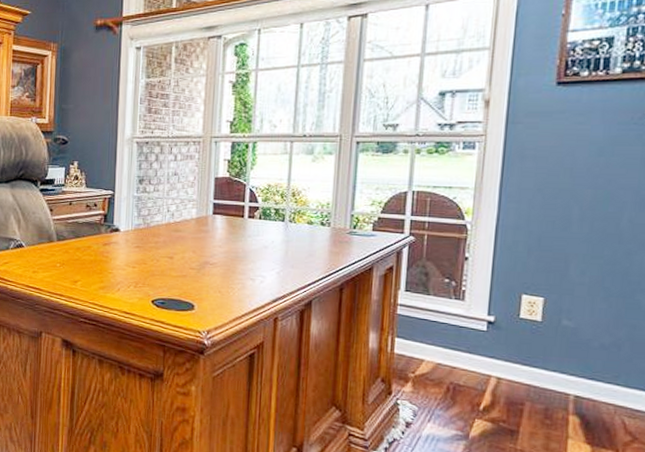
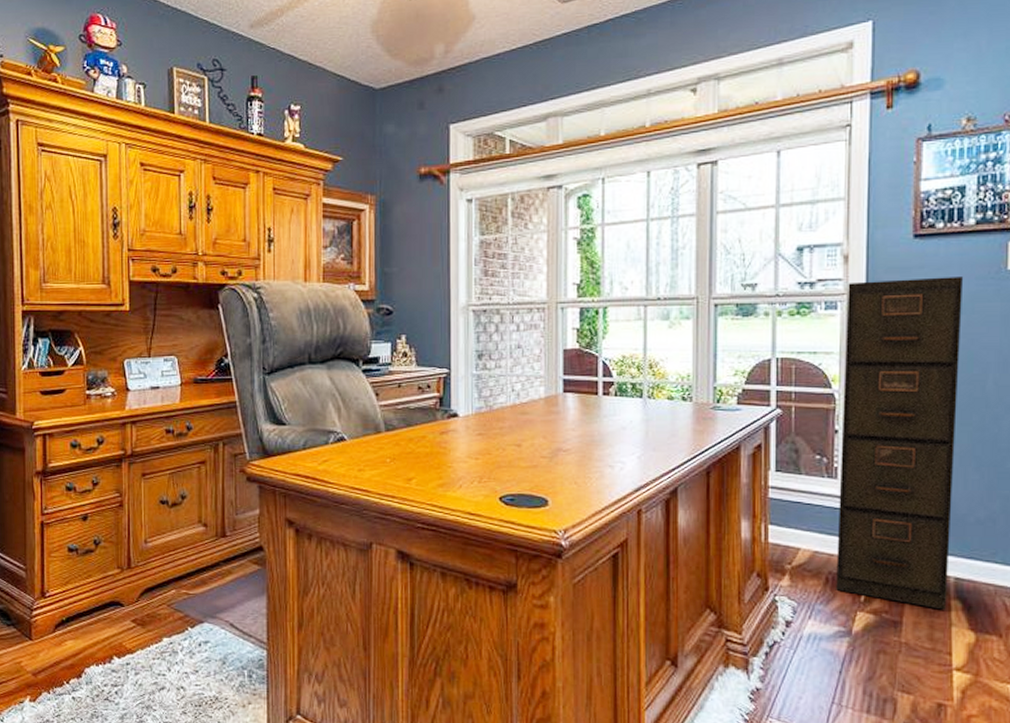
filing cabinet: none [456,122,606,424] -> present [836,277,964,610]

